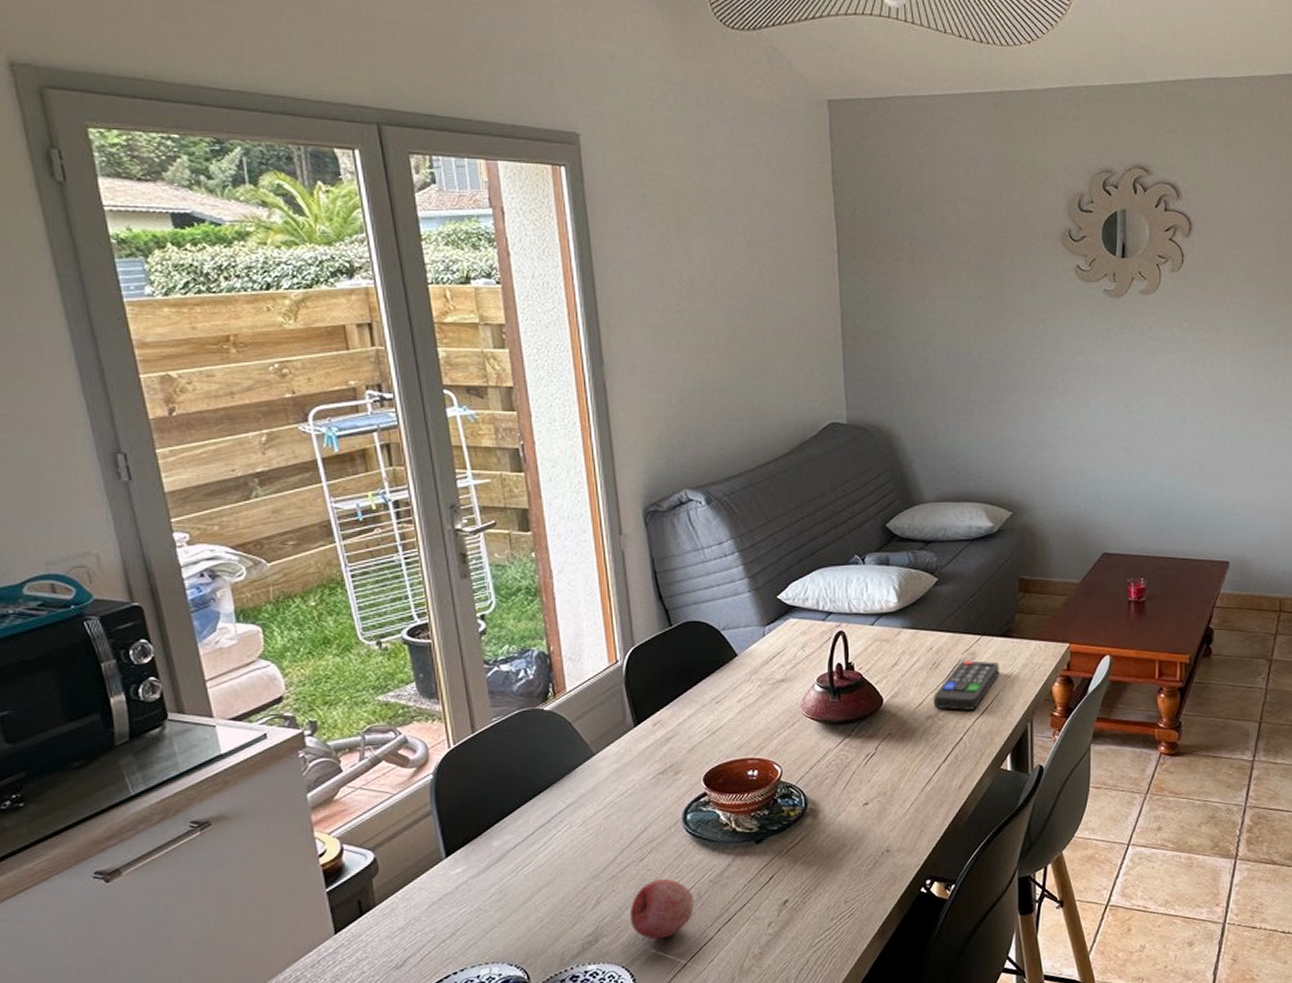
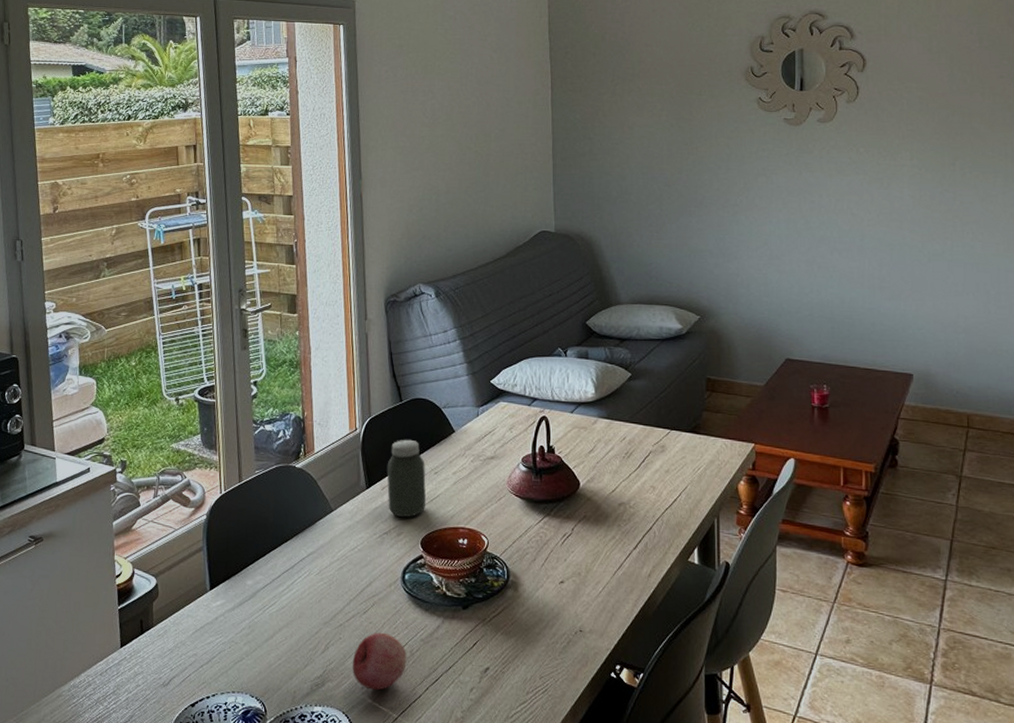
jar: none [658,667,708,755] -> present [387,439,427,518]
remote control: present [933,660,1000,710] -> none [625,452,688,501]

